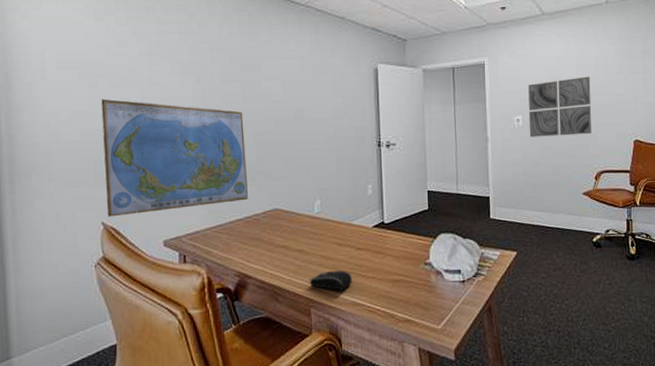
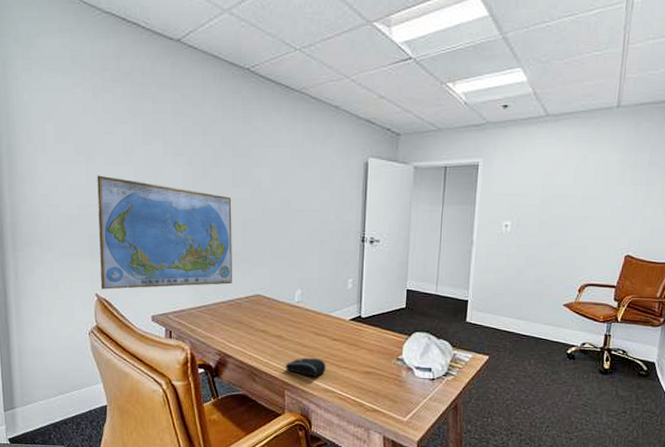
wall art: present [528,76,592,137] -> none [516,185,589,246]

